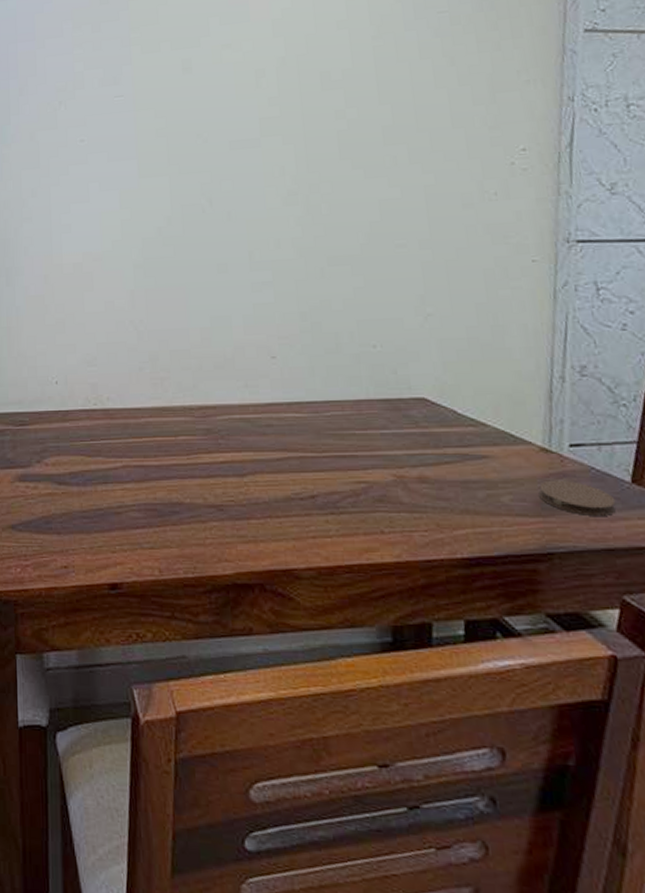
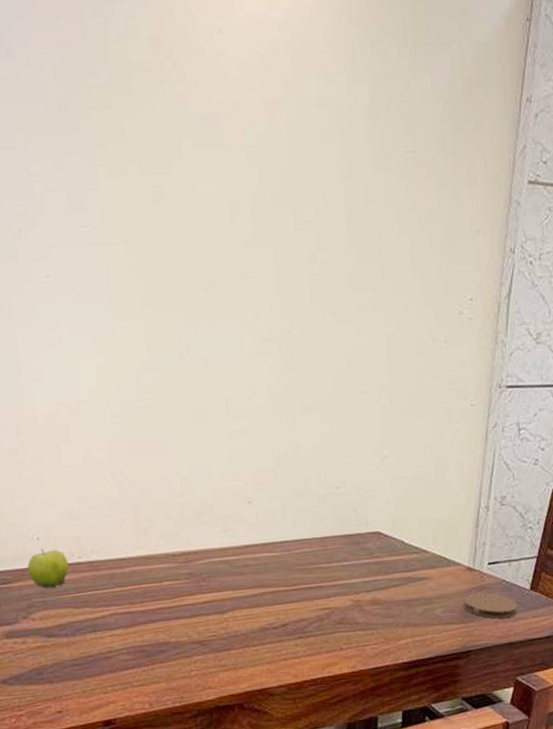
fruit: none [45,392,84,433] -> present [27,548,69,588]

